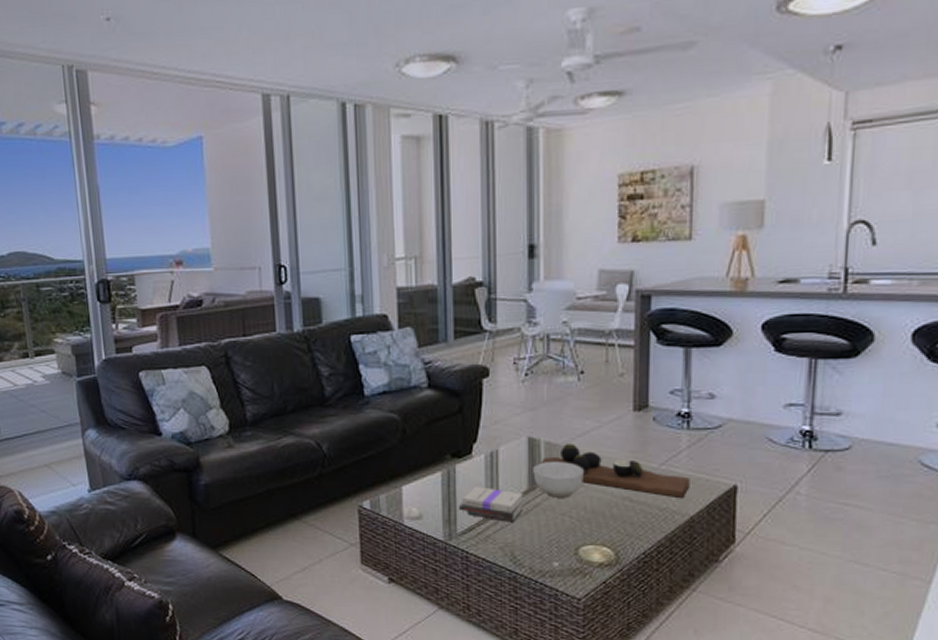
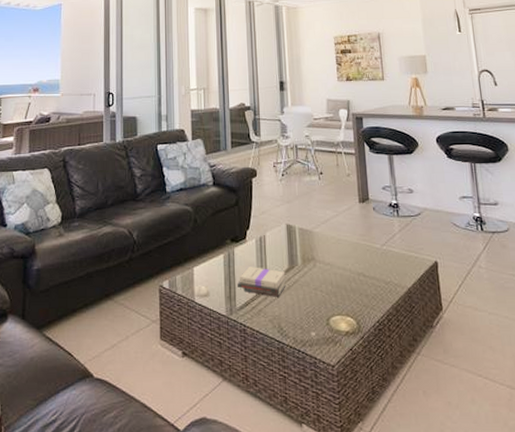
bowl: present [533,460,585,498] -> none [291,243,329,275]
decorative tray: present [541,442,690,497] -> none [297,228,405,272]

